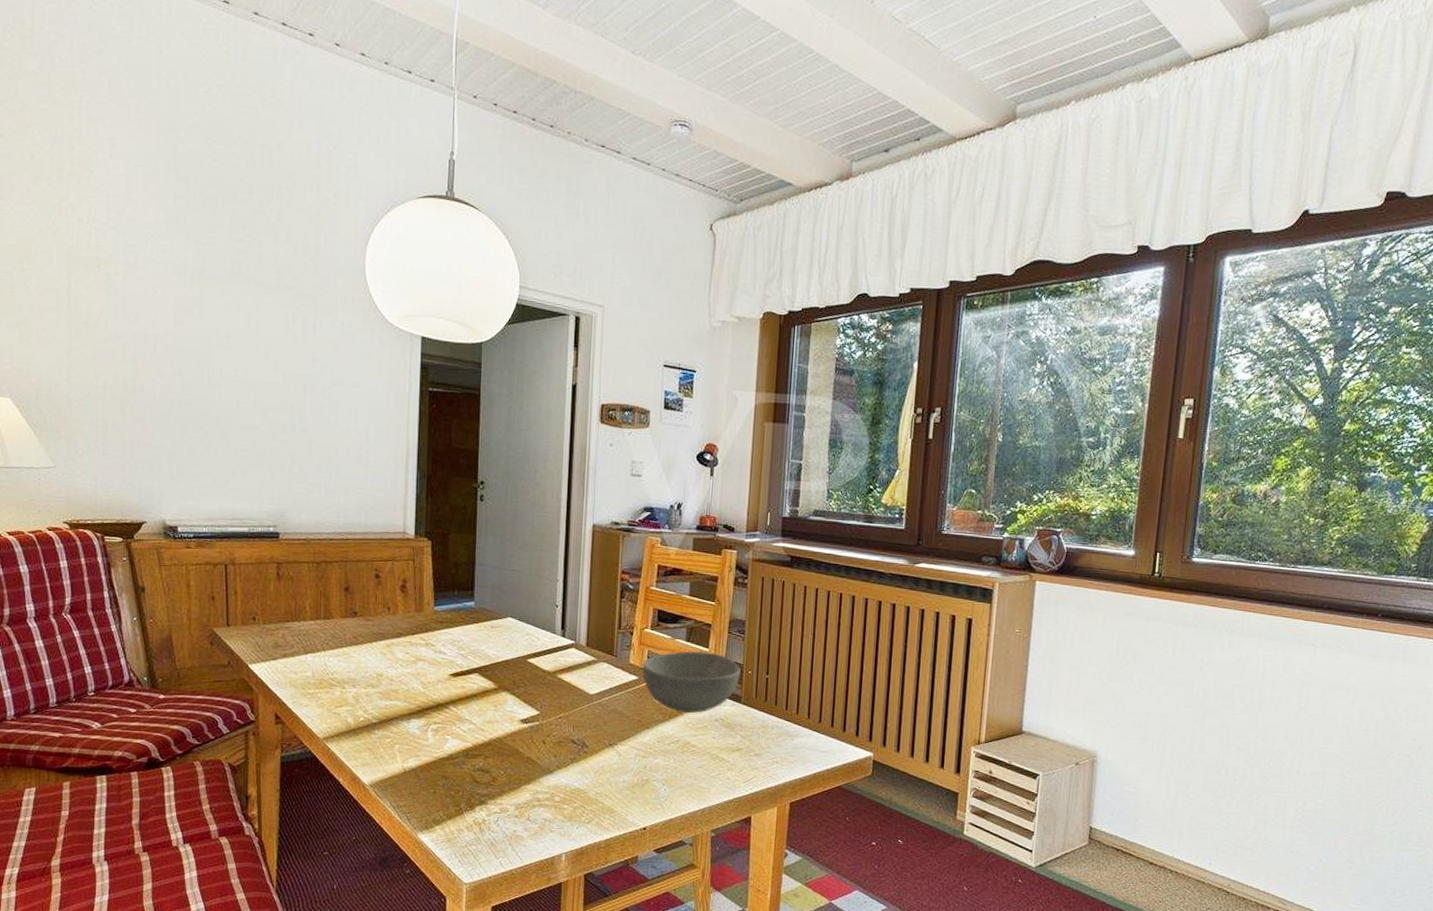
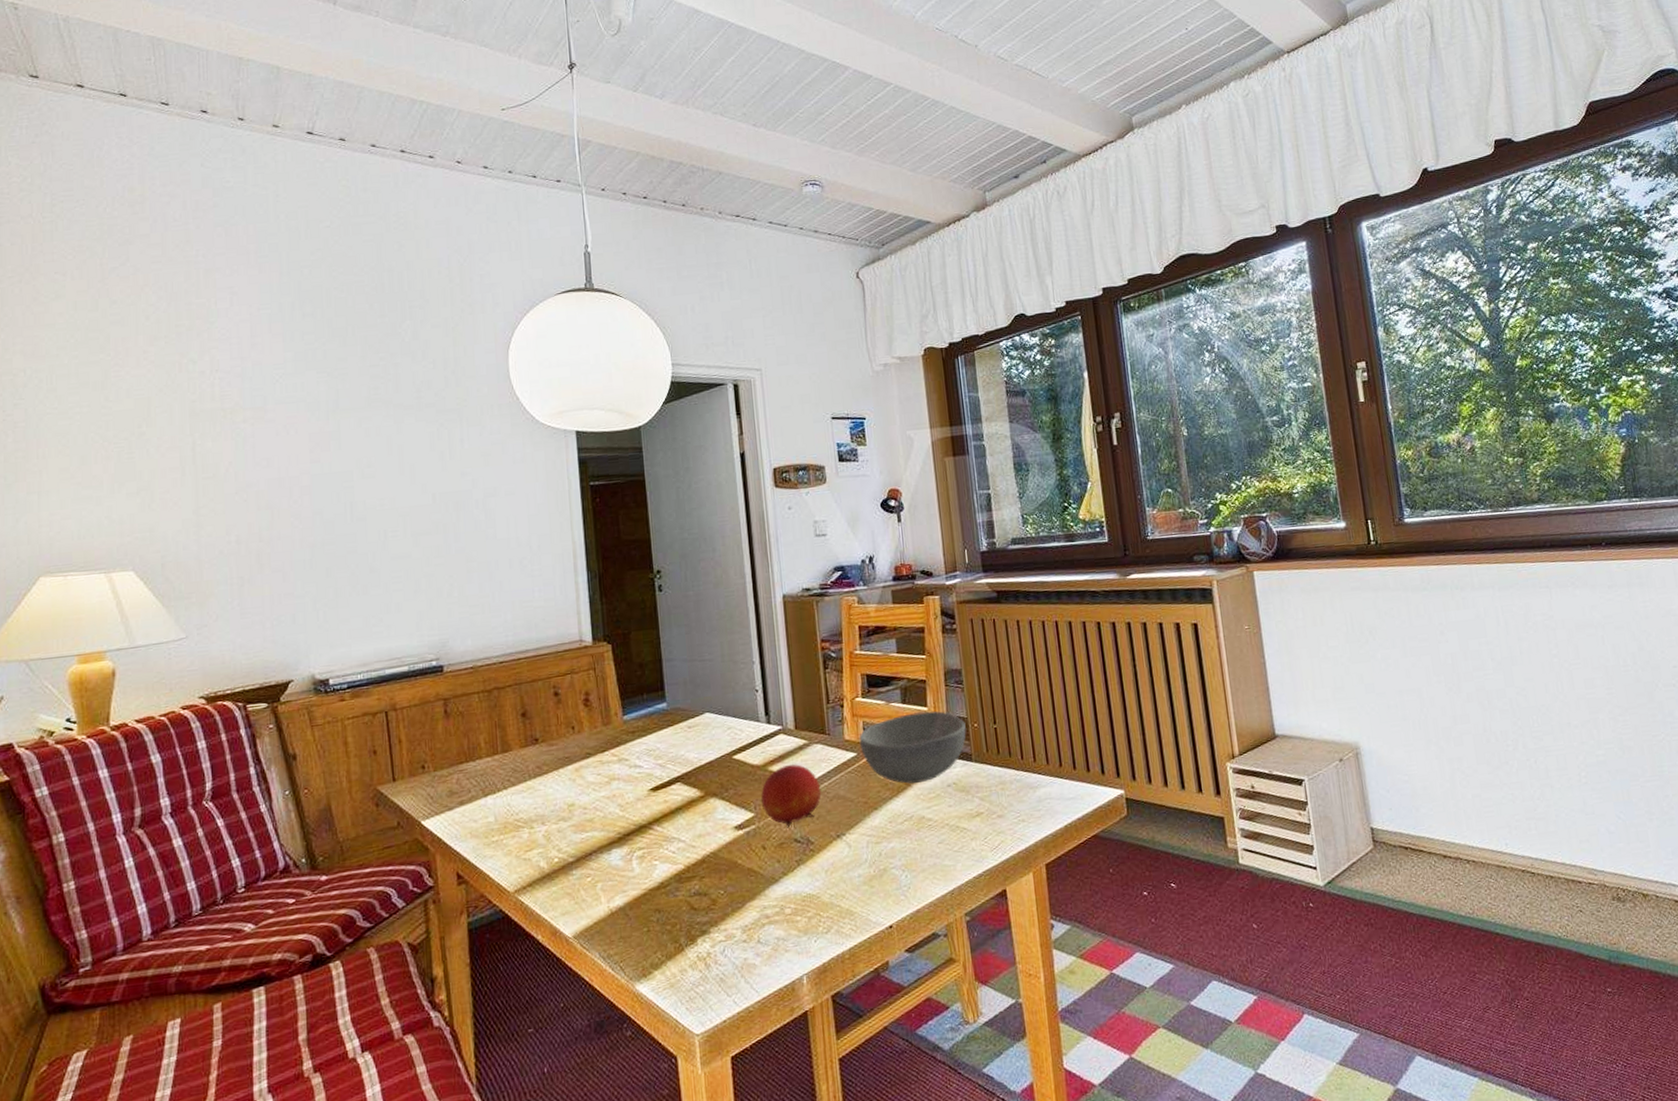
fruit: none [547,675,602,730] -> present [761,764,822,828]

